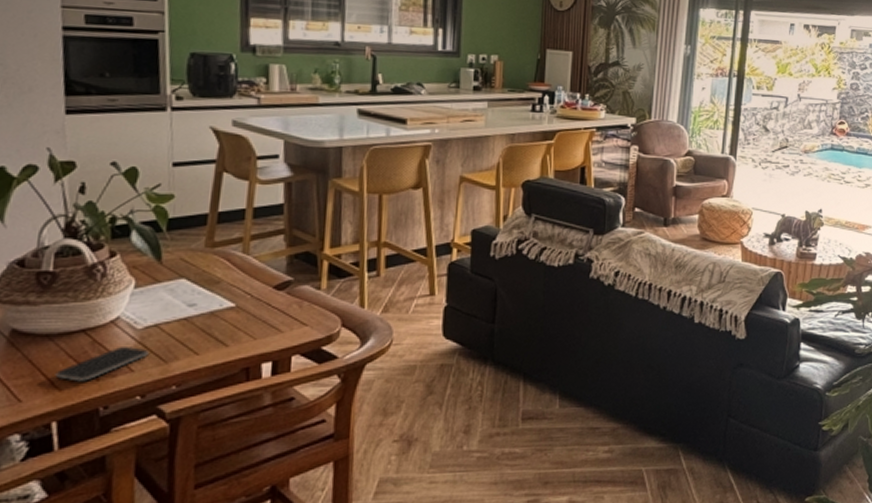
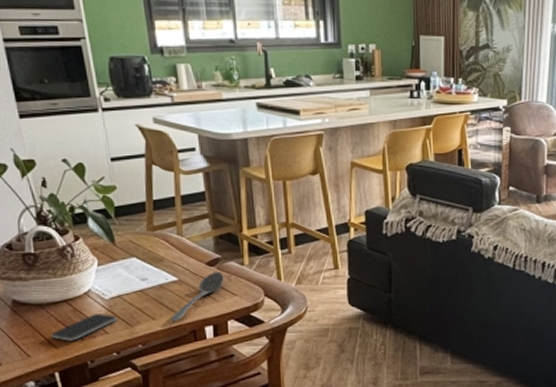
stirrer: none [219,297,294,357] -> present [171,271,224,321]

